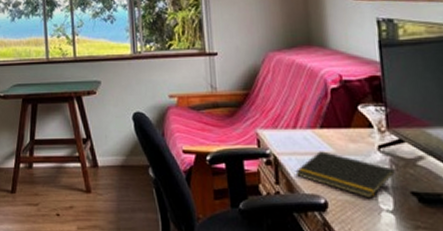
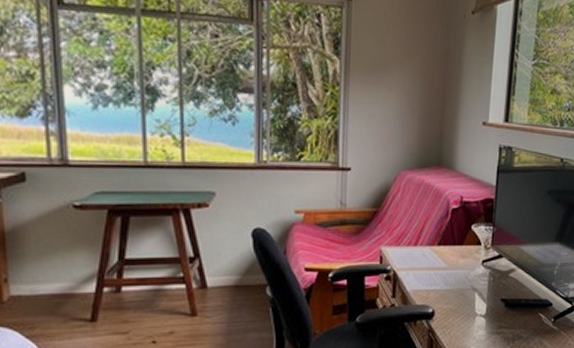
notepad: present [295,151,395,199] -> none [411,266,492,306]

